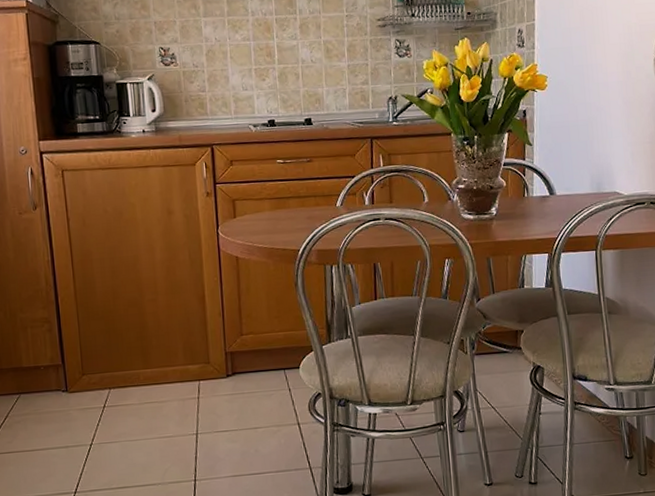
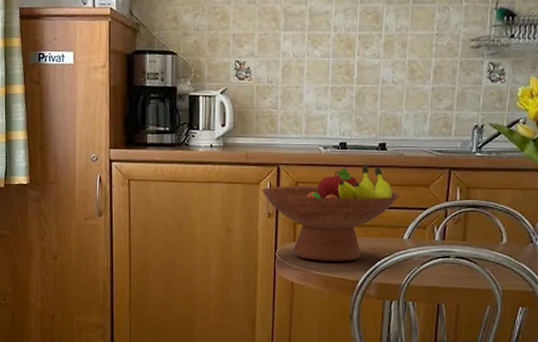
fruit bowl: none [198,140,330,234] -> present [262,165,401,261]

